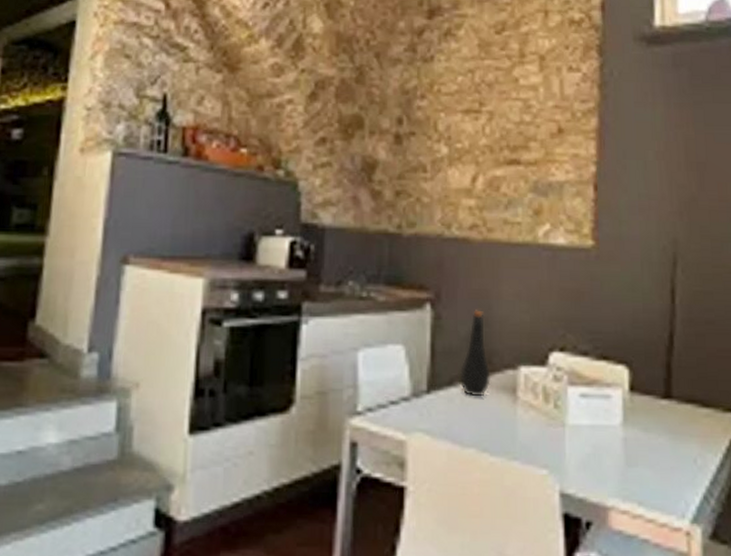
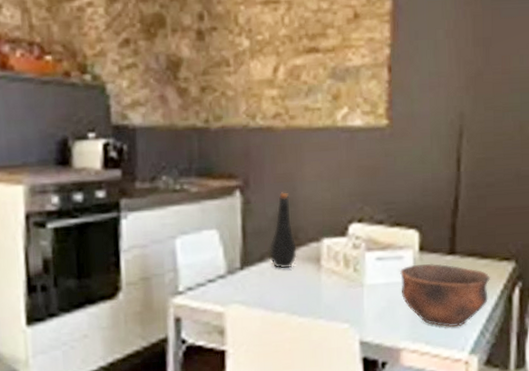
bowl: none [606,406,714,488] -> present [399,263,491,327]

